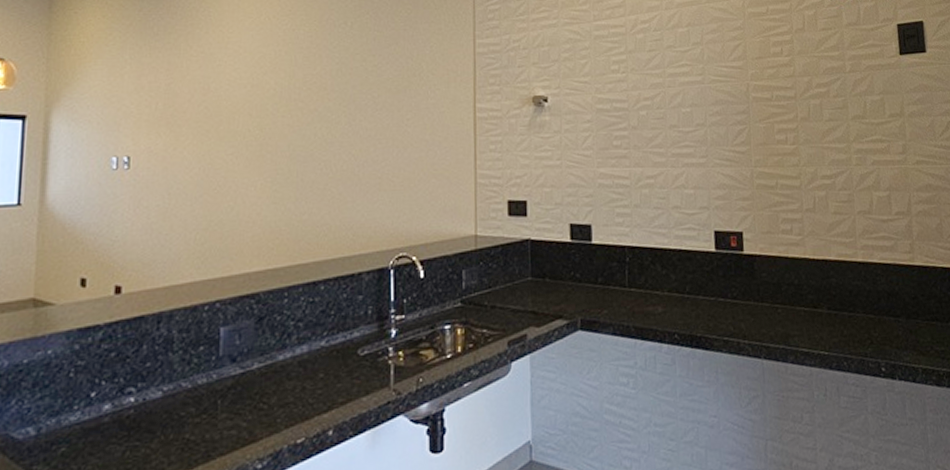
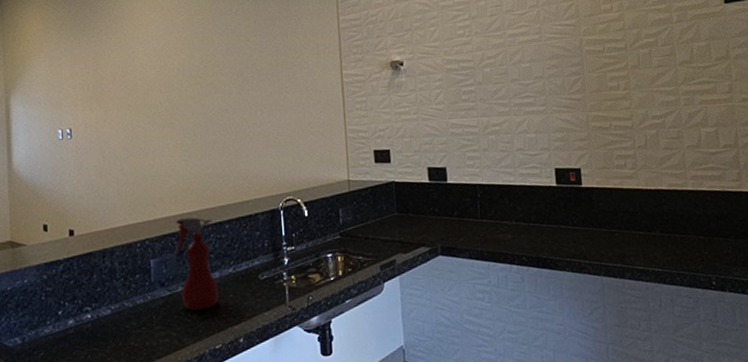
spray bottle: none [251,275,305,394] -> present [174,217,219,311]

